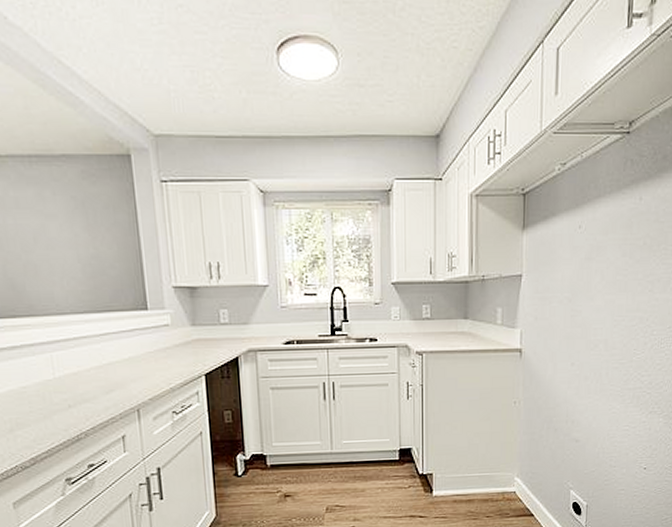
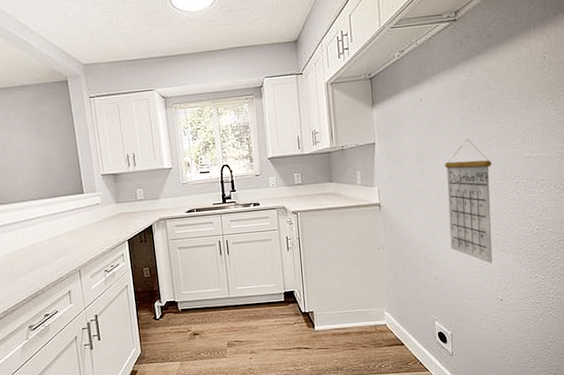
calendar: none [596,279,651,427] -> present [444,139,493,264]

